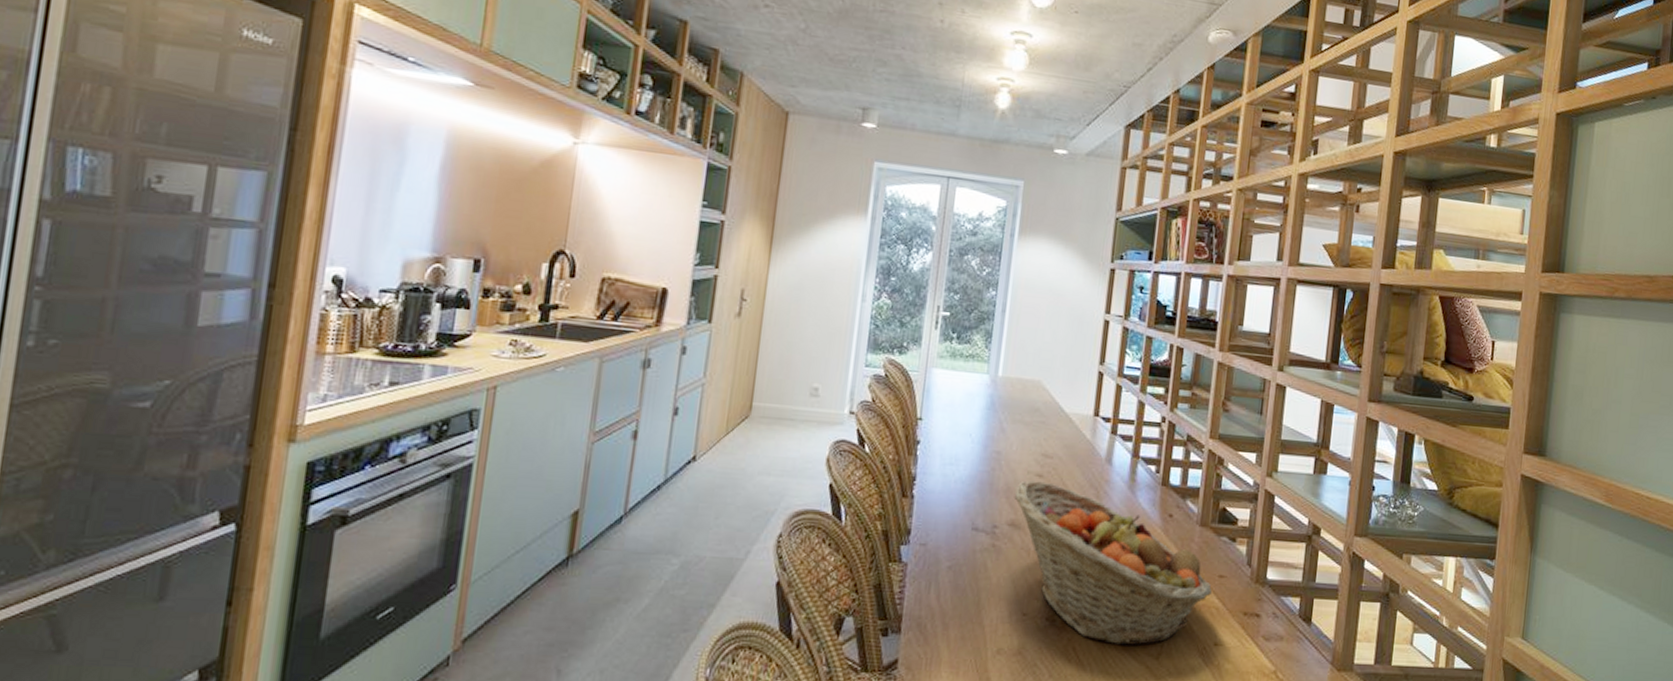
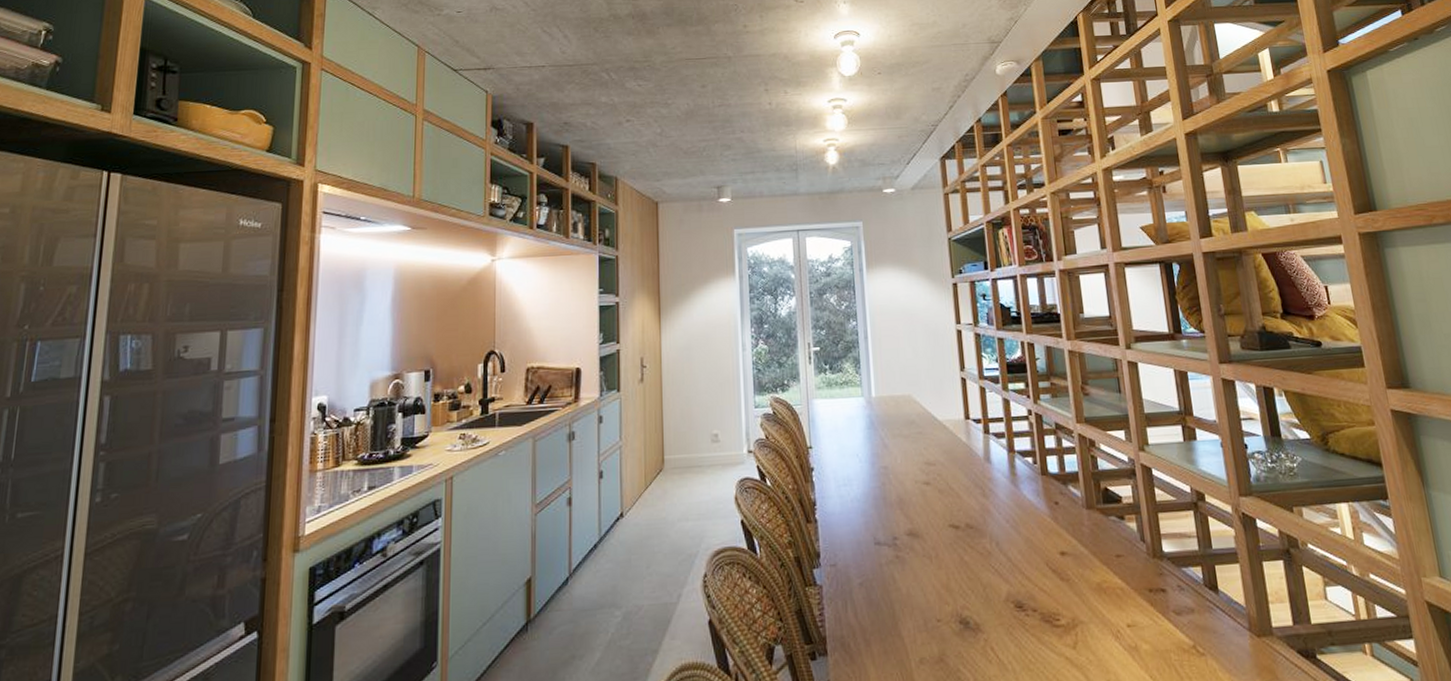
fruit basket: present [1014,480,1212,646] -> none [906,488,1113,640]

